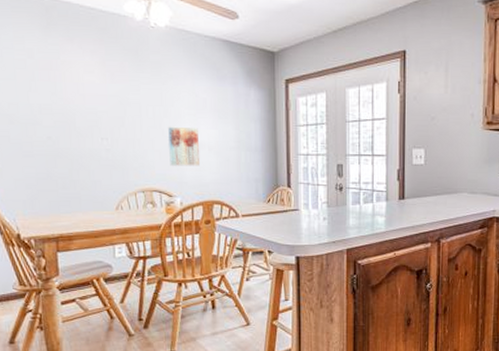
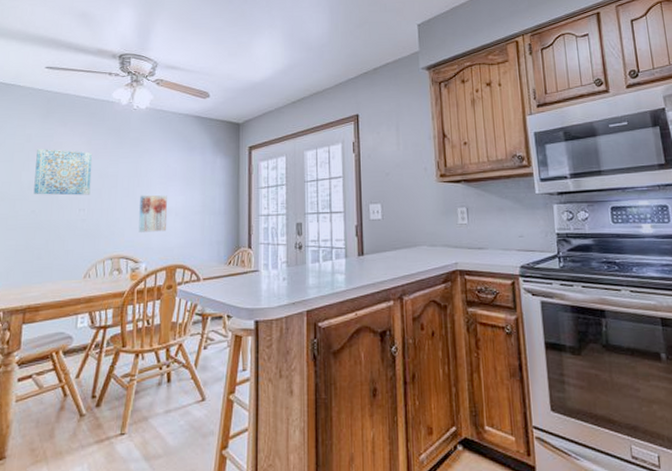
wall art: none [42,66,112,123] -> present [33,148,93,195]

